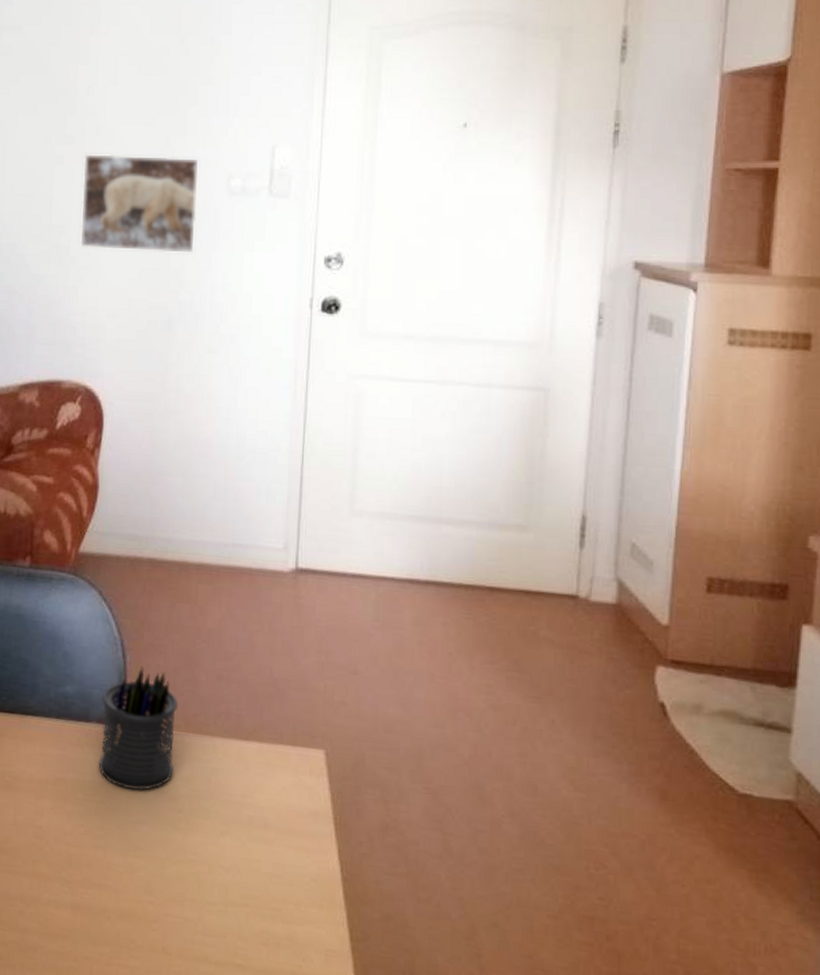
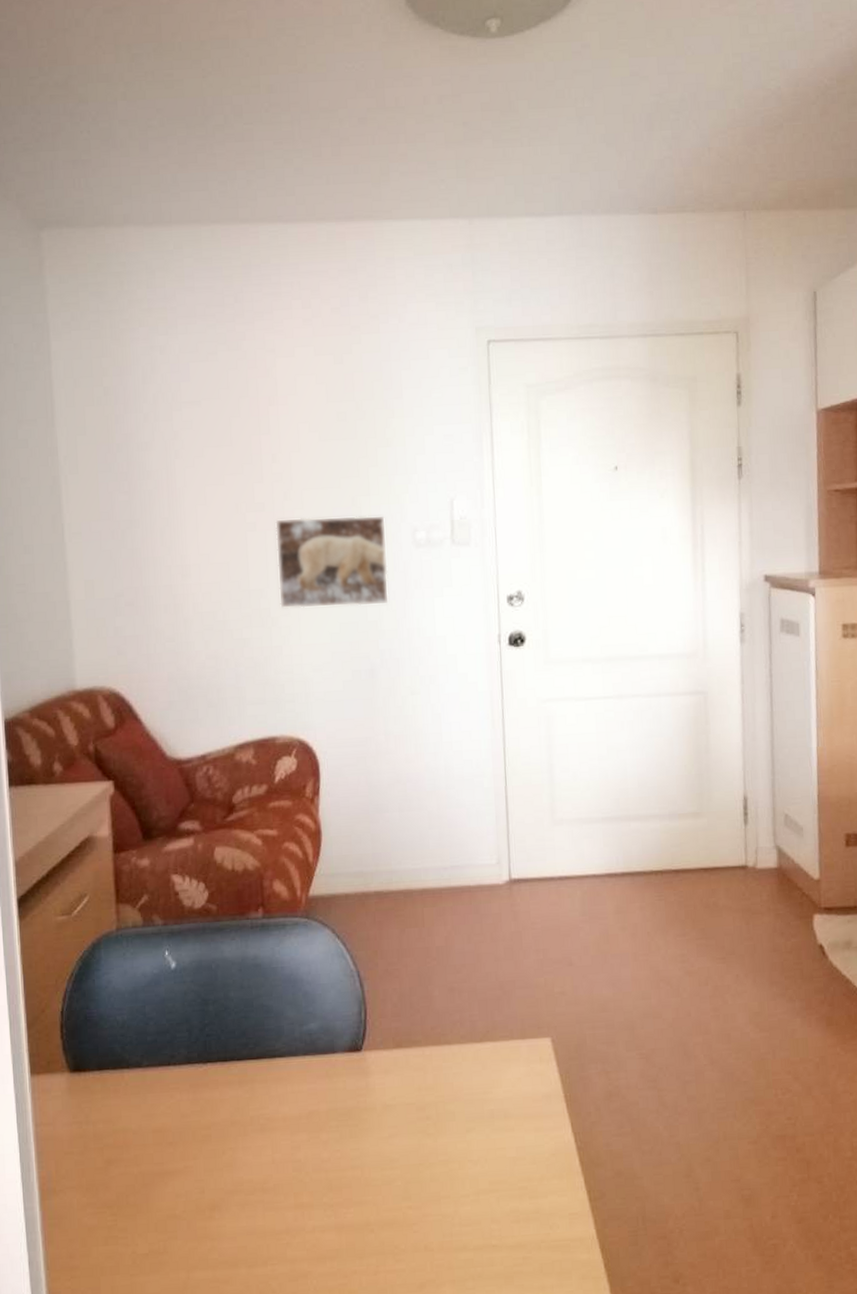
pen holder: present [98,667,179,790] -> none [344,993,419,1108]

